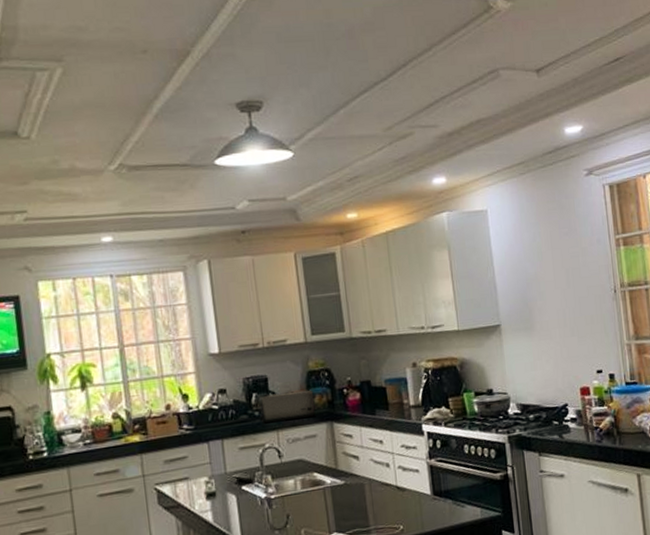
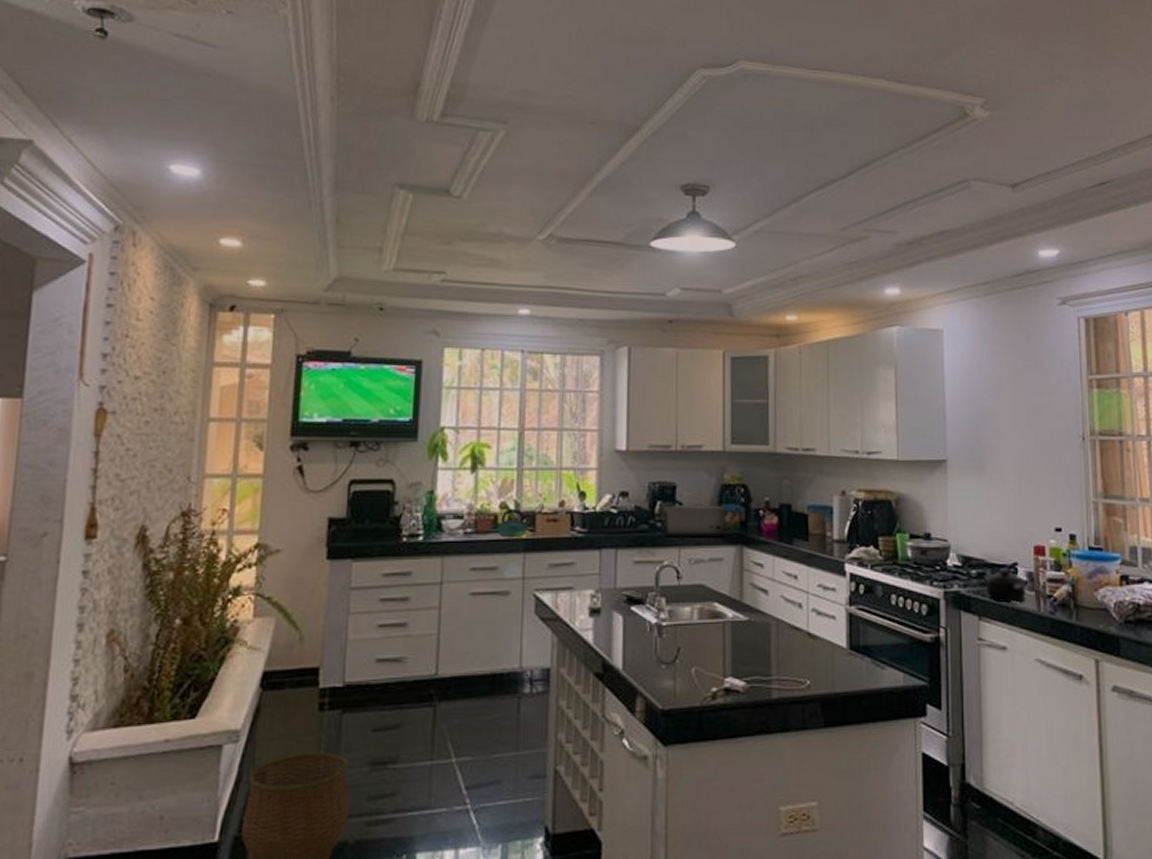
kettle: none [114,417,143,444] -> present [498,509,531,538]
saucepan: none [541,409,577,440] -> present [985,568,1027,603]

